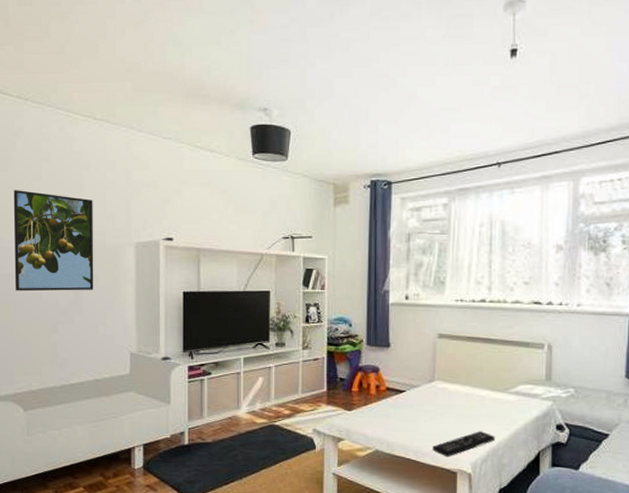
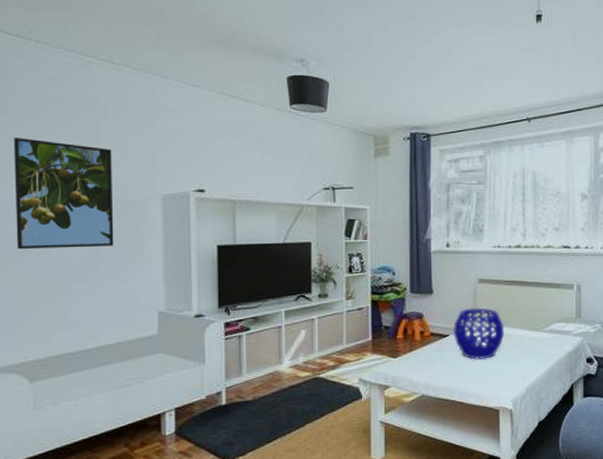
decorative bowl: none [410,364,464,418] -> present [454,308,504,360]
remote control: present [432,431,496,457] -> none [476,369,533,396]

